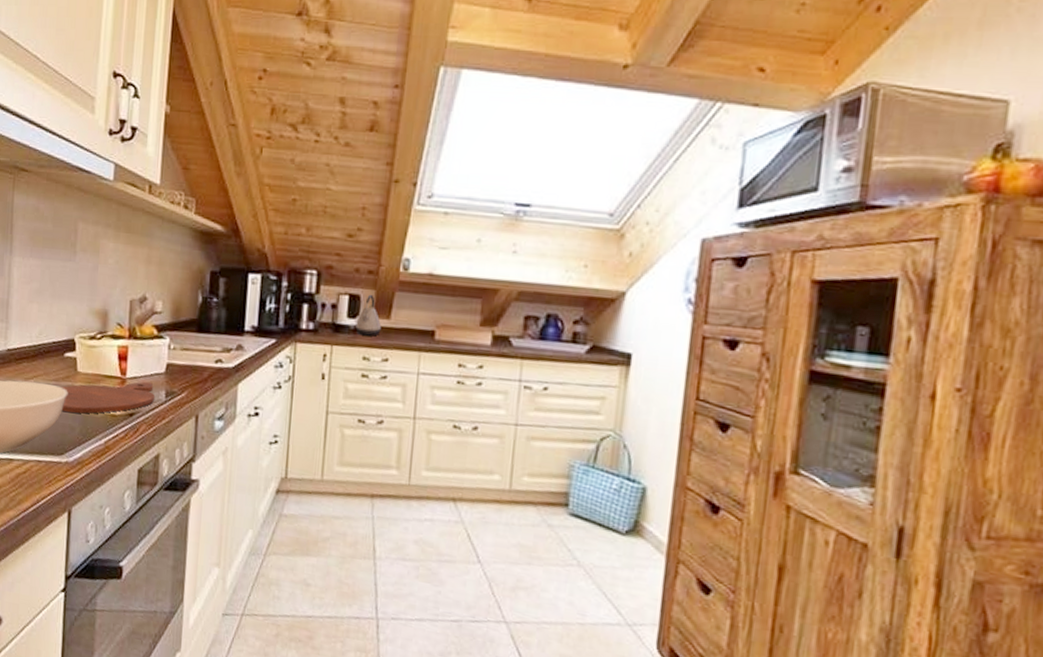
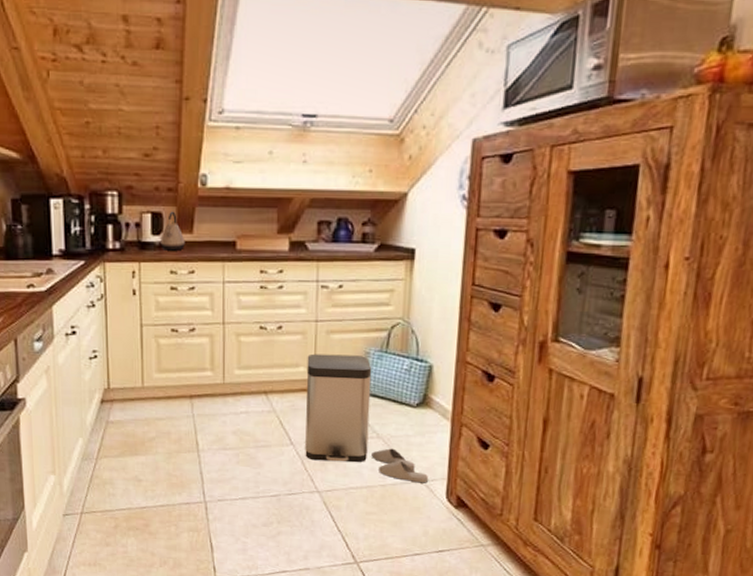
pedal bin: none [493,461,576,593] -> present [305,353,372,463]
slippers: none [570,579,636,628] -> present [371,448,428,483]

